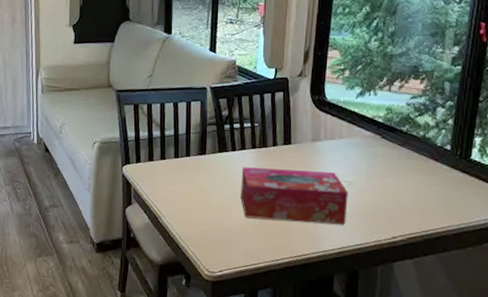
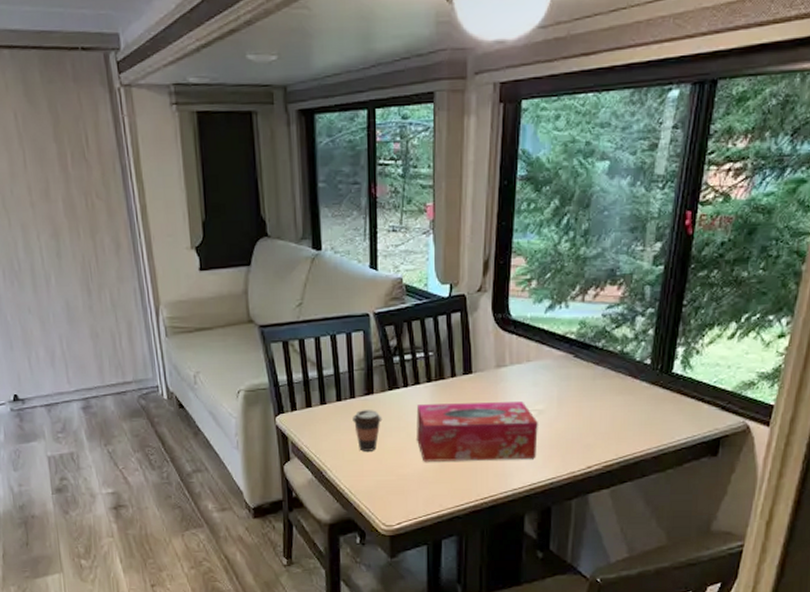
coffee cup: none [187,167,212,204] -> present [352,410,382,451]

